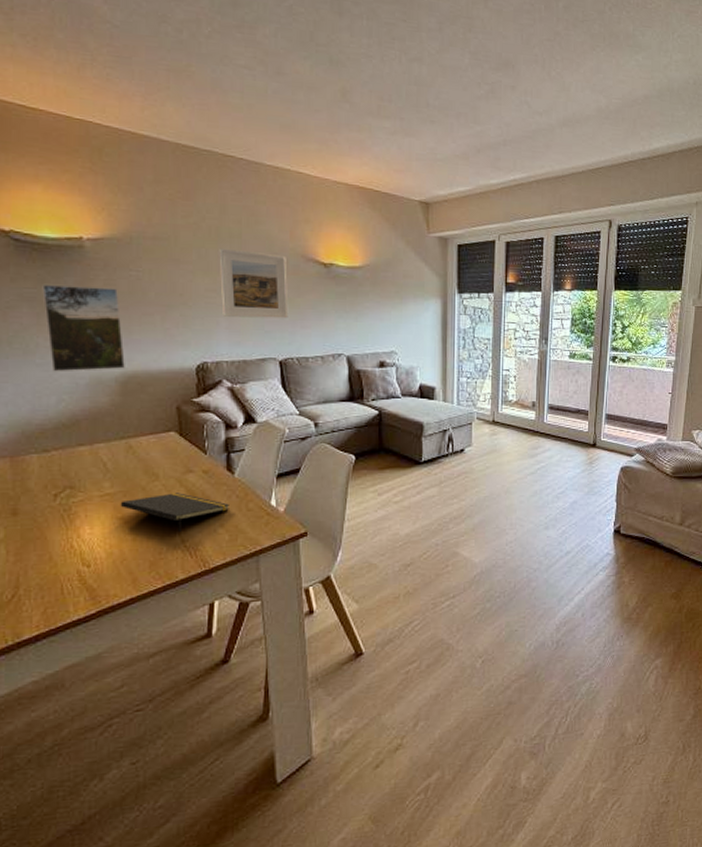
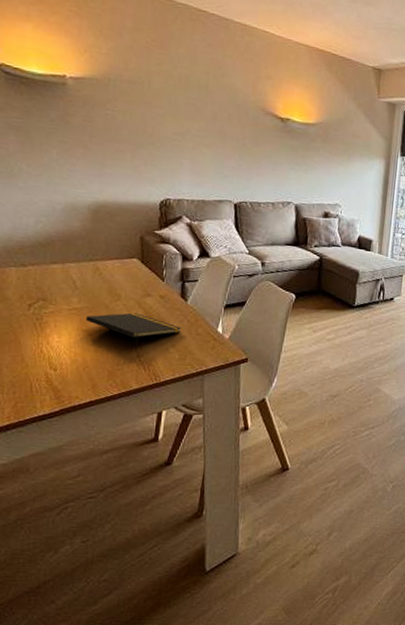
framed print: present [42,284,125,372] -> none [27,115,97,199]
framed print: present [219,248,289,319] -> none [186,96,248,166]

